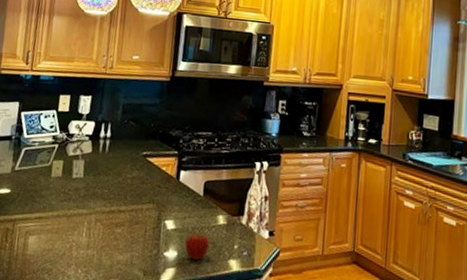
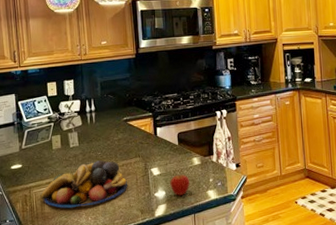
fruit bowl: none [26,199,134,255] -> present [41,160,128,208]

